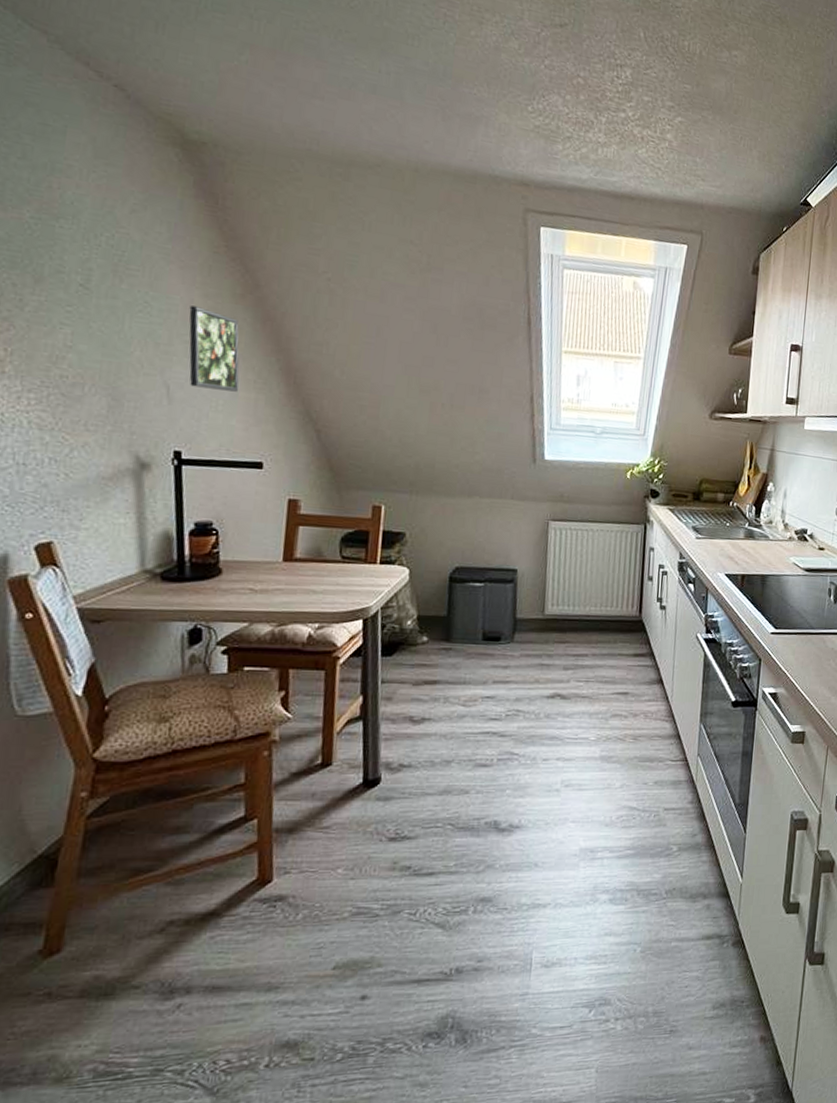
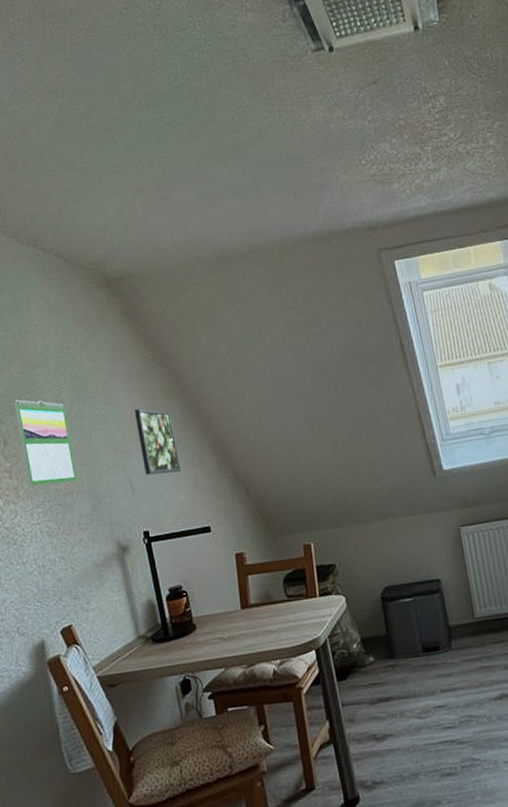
calendar: none [17,250,95,371] -> present [14,399,77,486]

